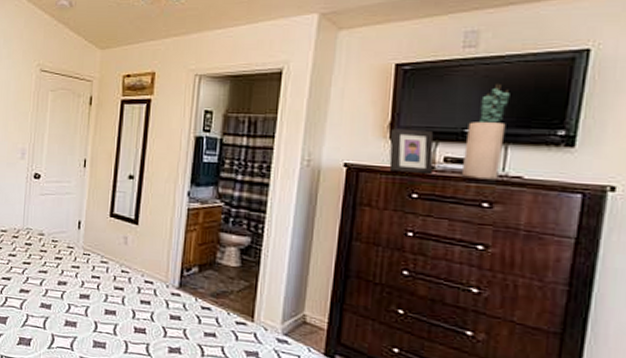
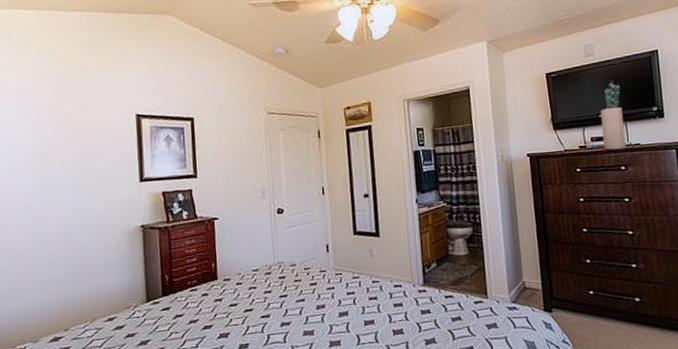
picture frame: present [389,128,434,175] -> none [552,120,586,155]

